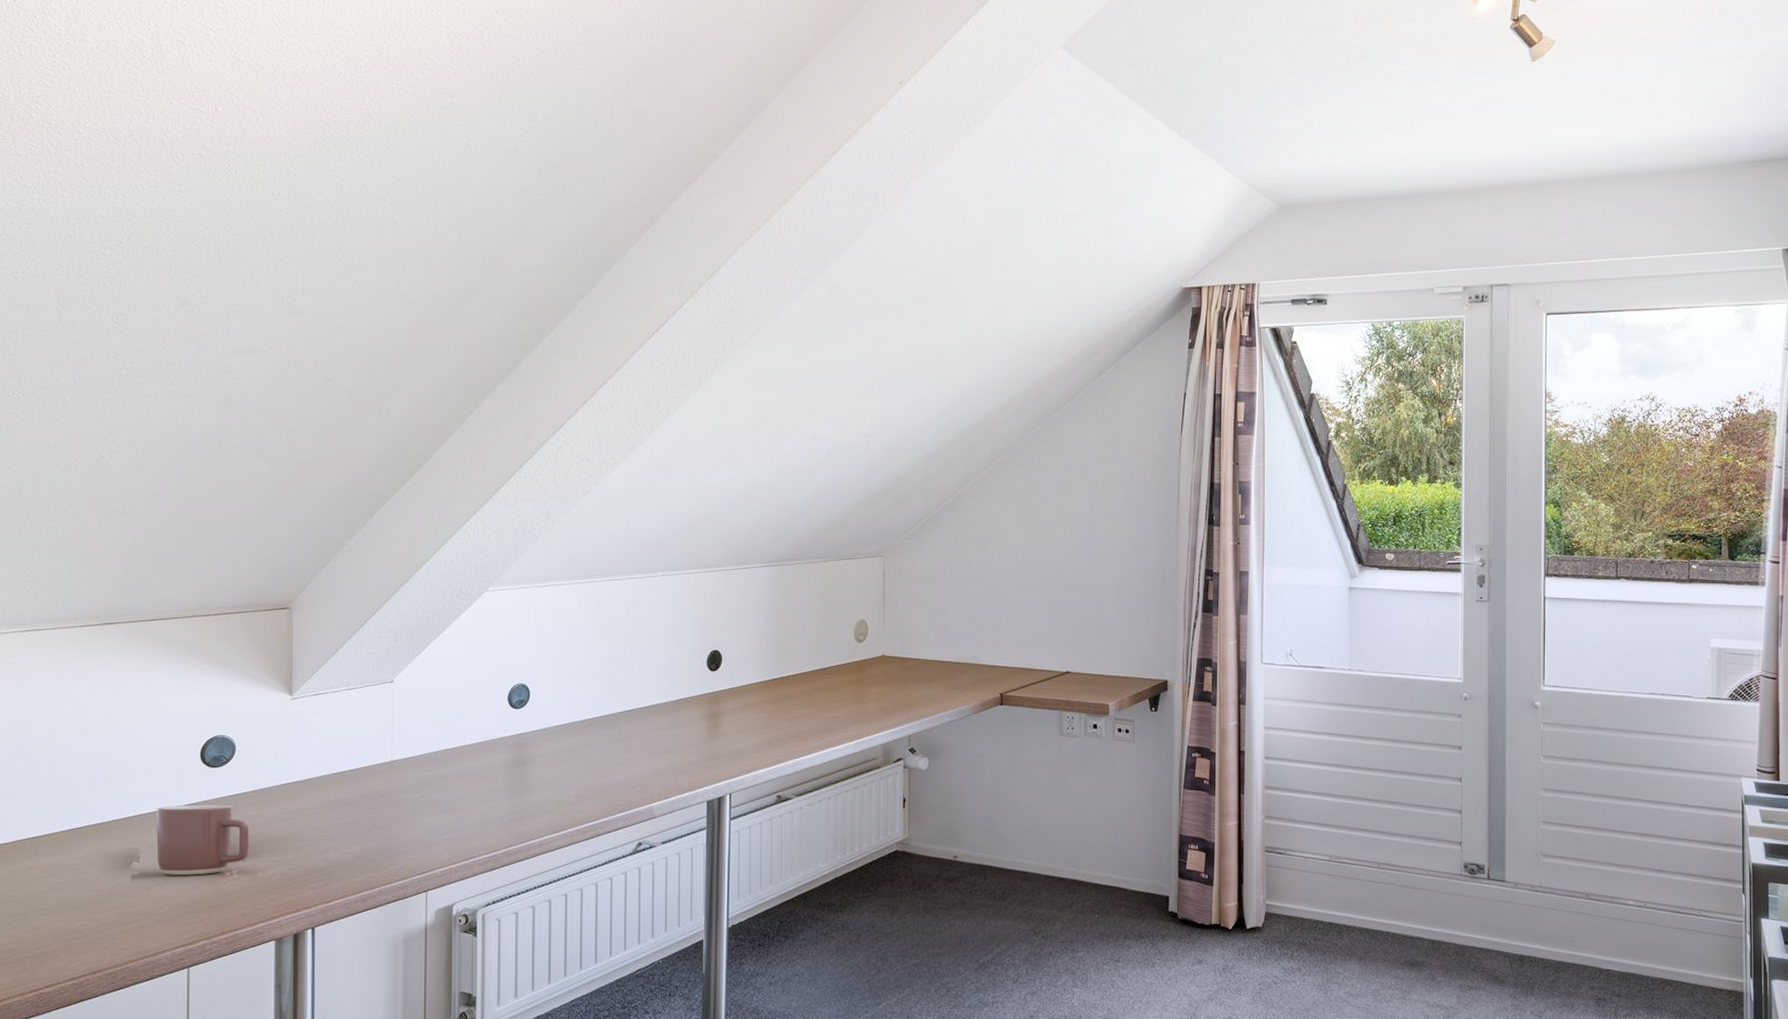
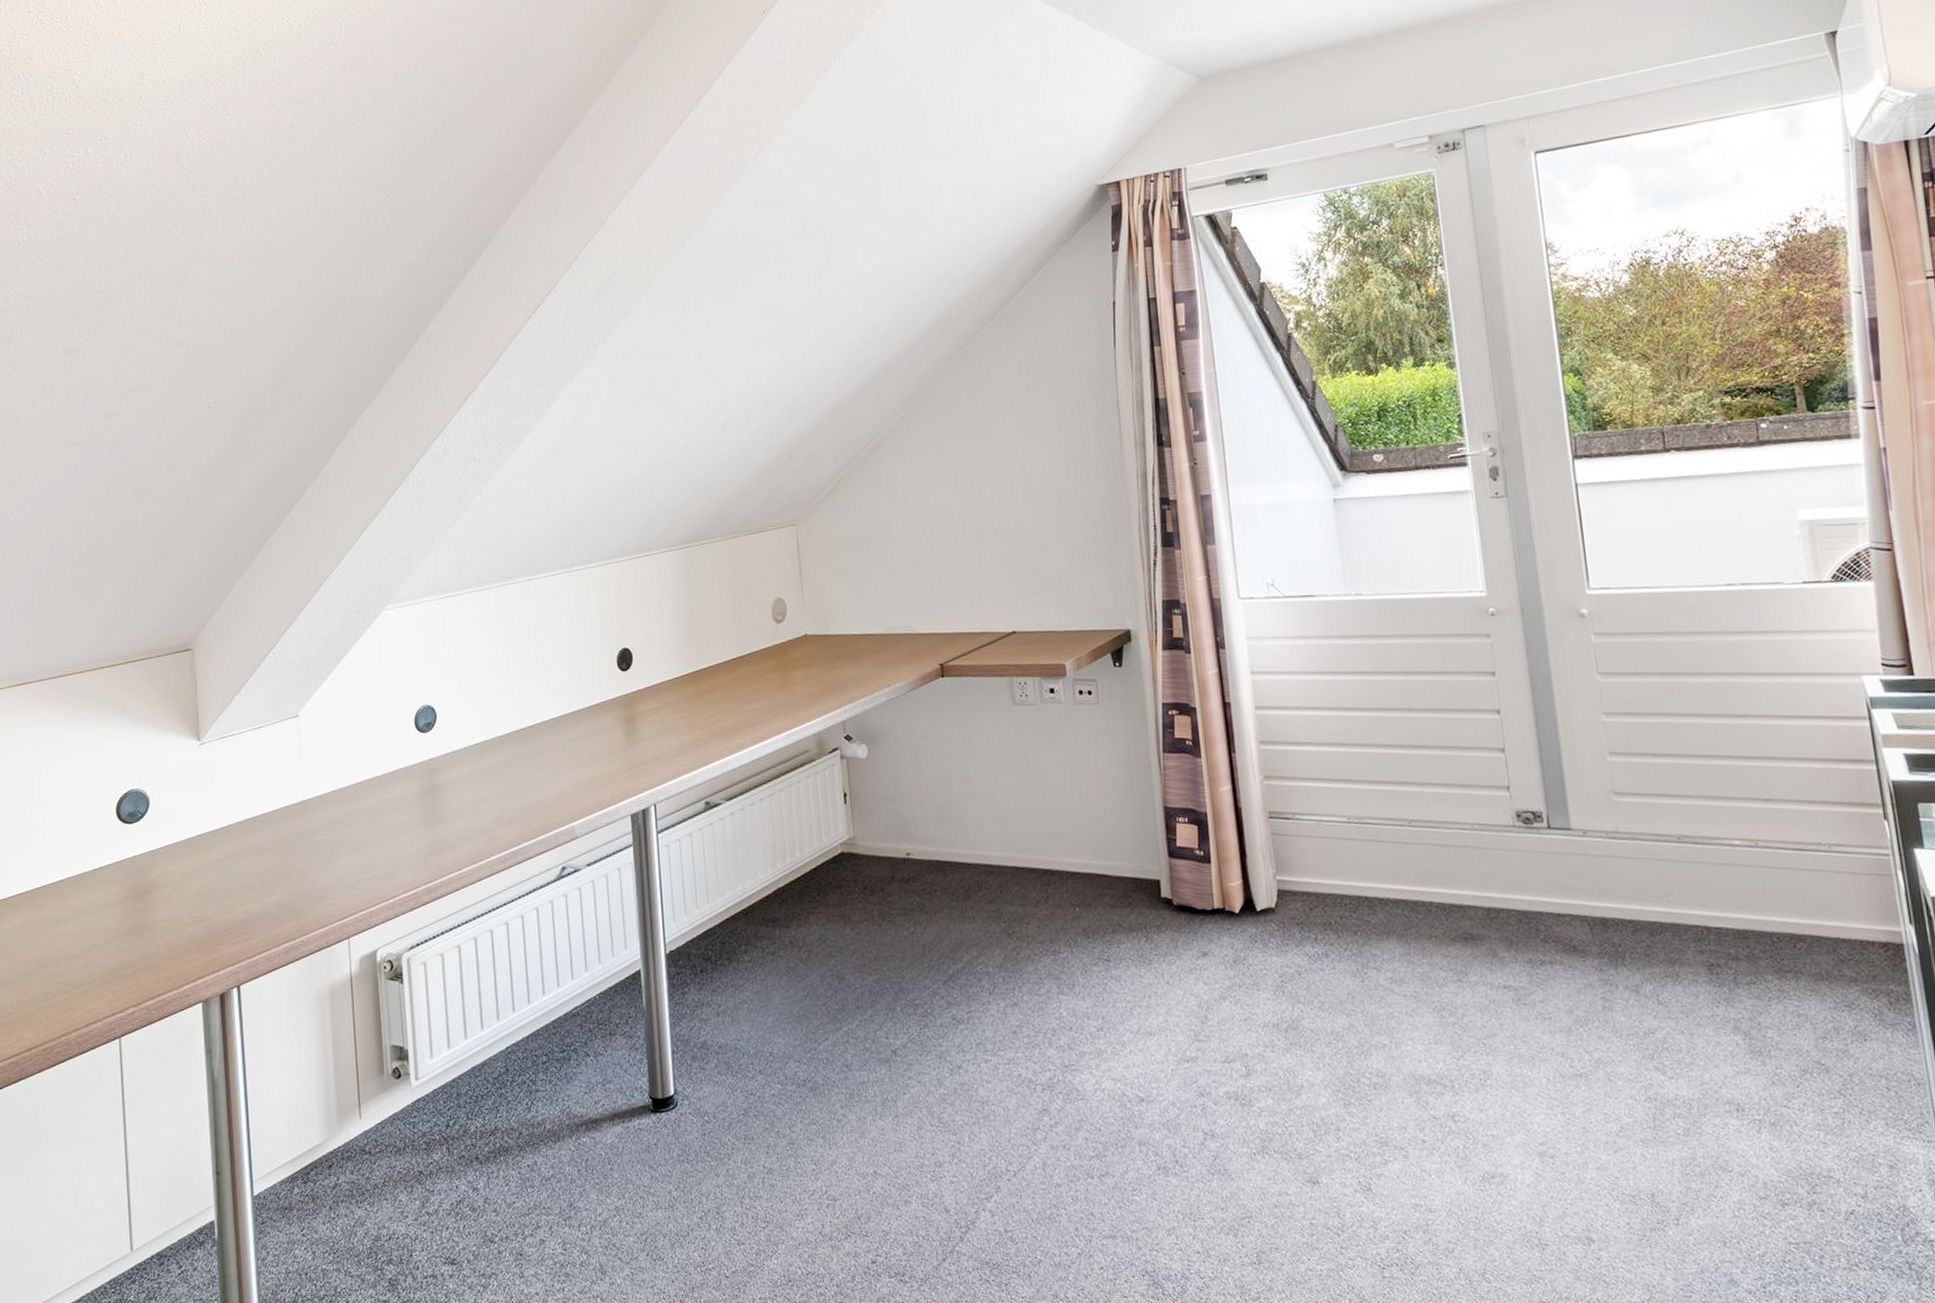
mug: present [156,805,250,875] -> none [78,862,170,941]

